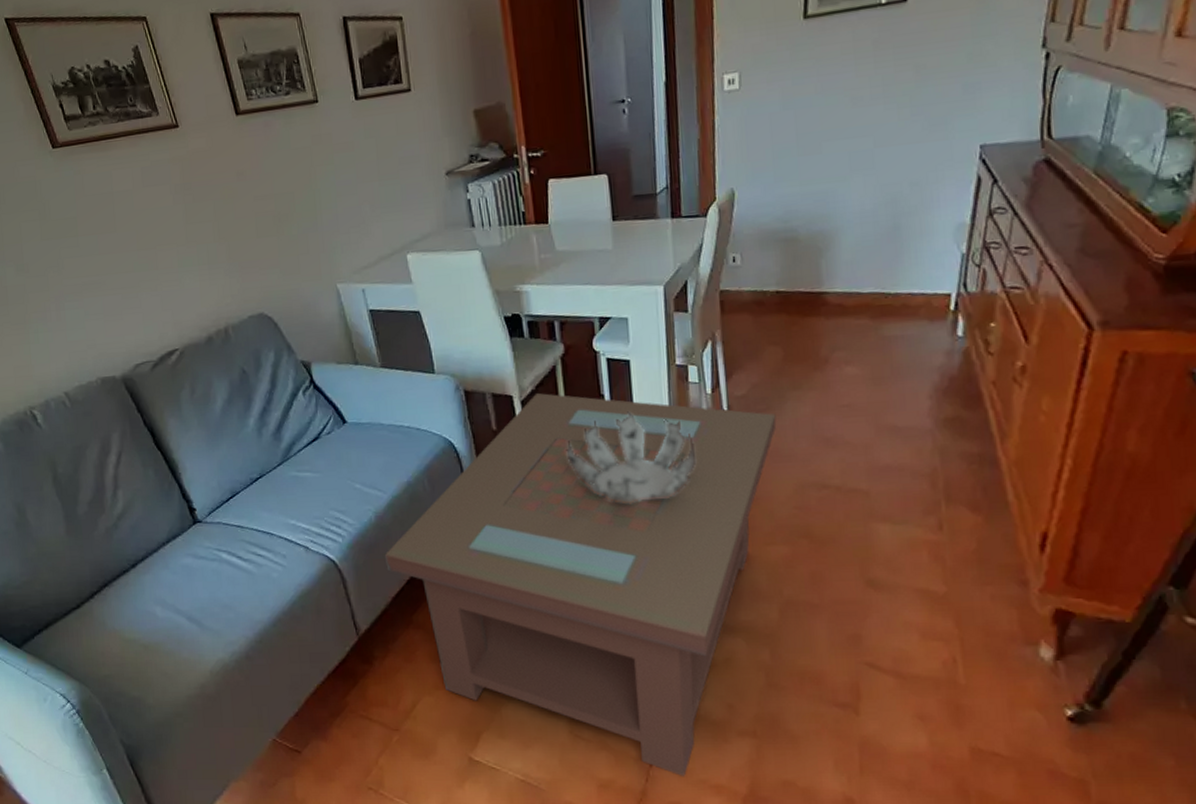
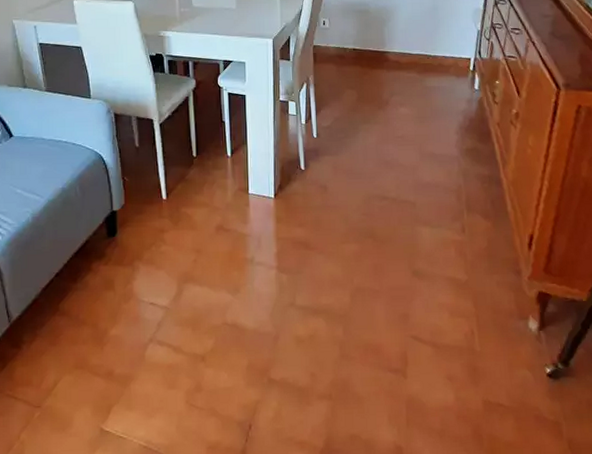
coffee table: present [384,393,777,777] -> none [38,118,351,436]
decorative bowl: present [566,411,697,505] -> none [194,135,293,210]

